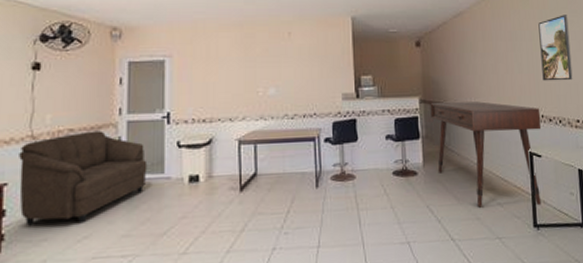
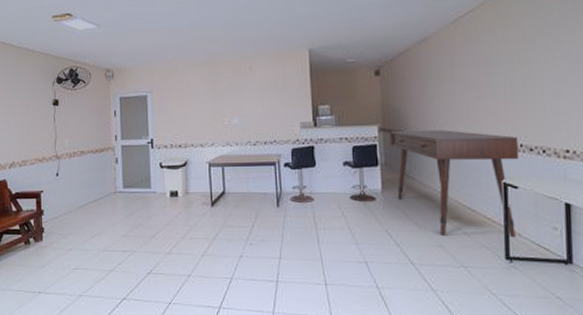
sofa: present [19,130,148,226] -> none [49,153,138,224]
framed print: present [538,15,573,81] -> none [520,33,563,108]

